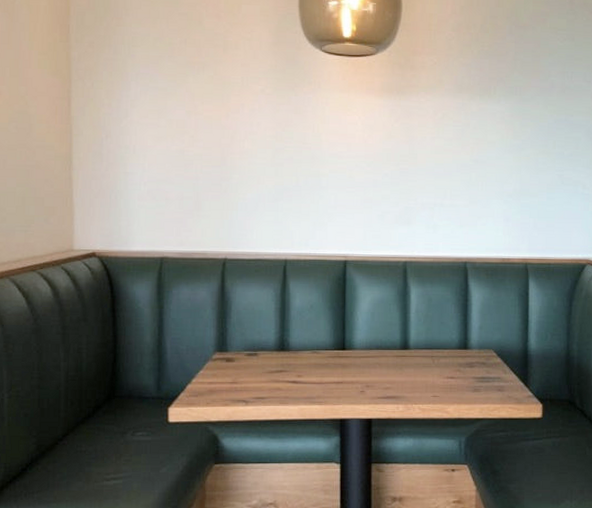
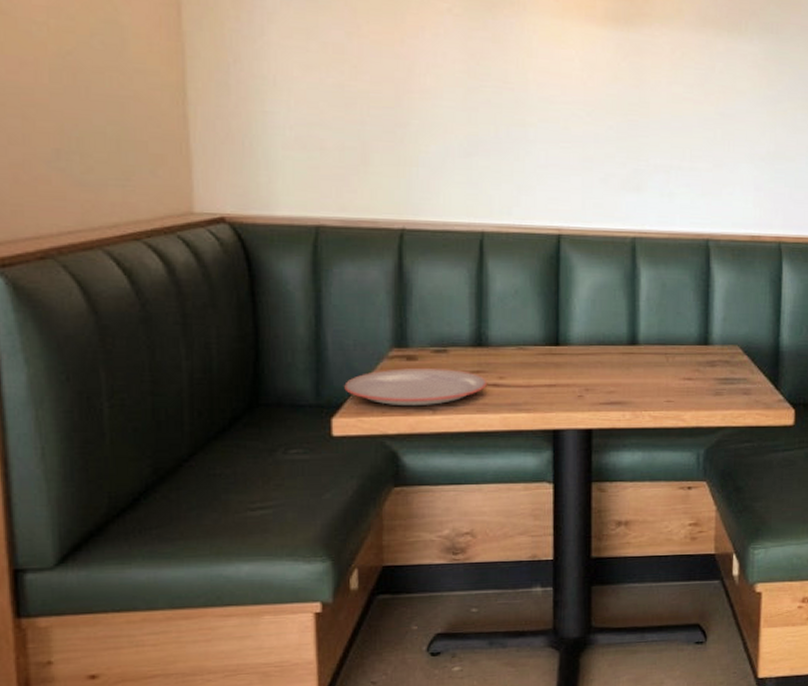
plate: none [179,367,288,399] -> present [344,367,487,407]

